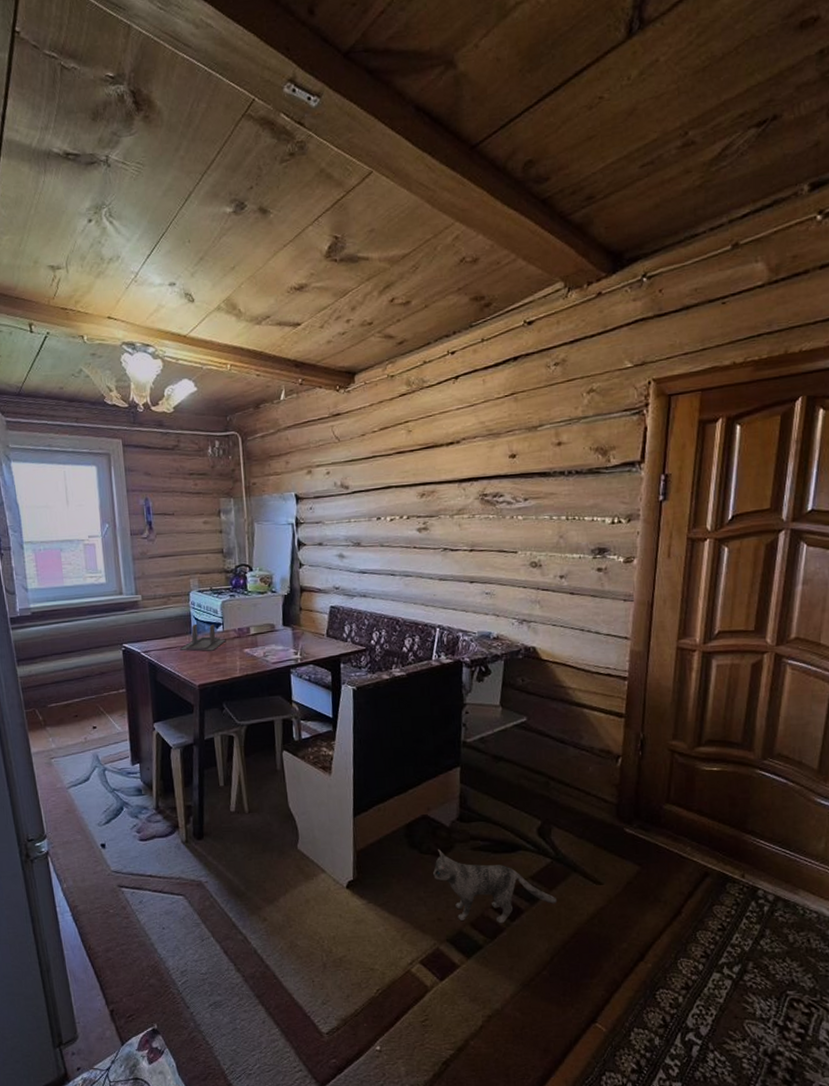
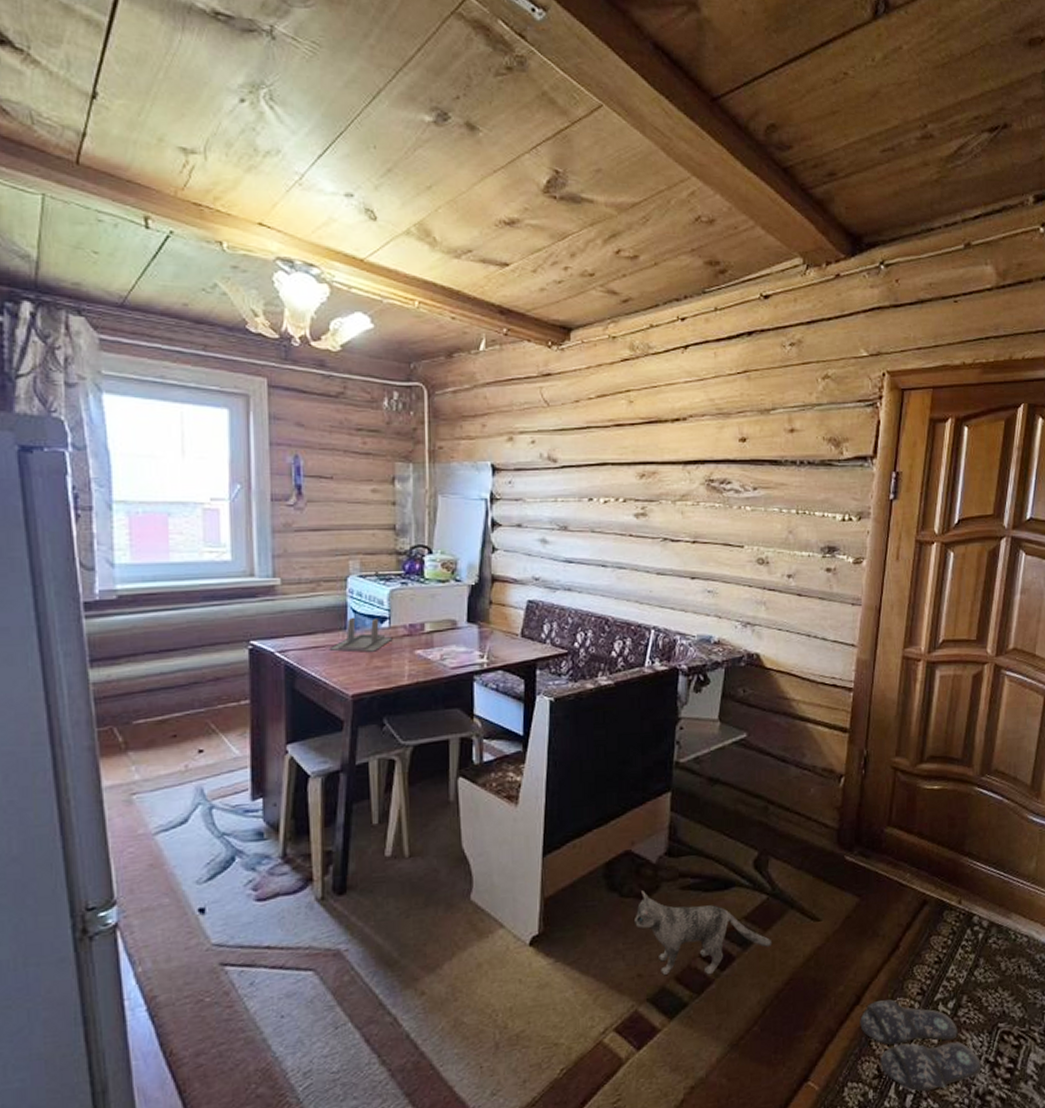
slippers: none [644,959,770,1044] -> present [860,999,982,1092]

